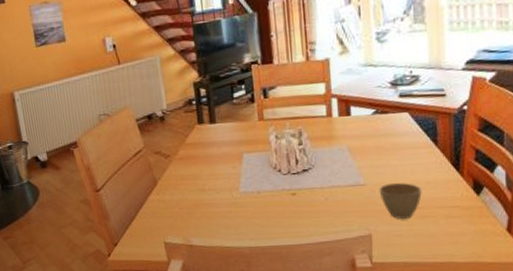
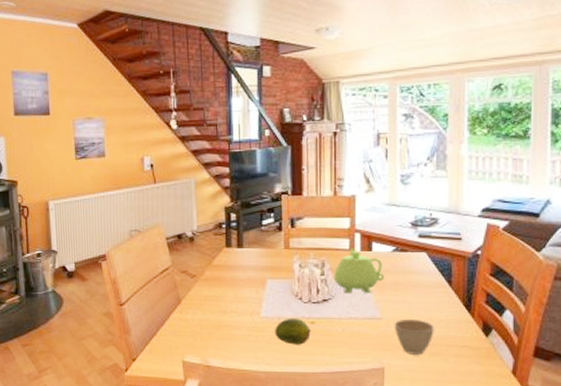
fruit: none [255,190,293,218] -> present [275,318,311,345]
teapot: none [312,113,367,161] -> present [334,247,385,293]

